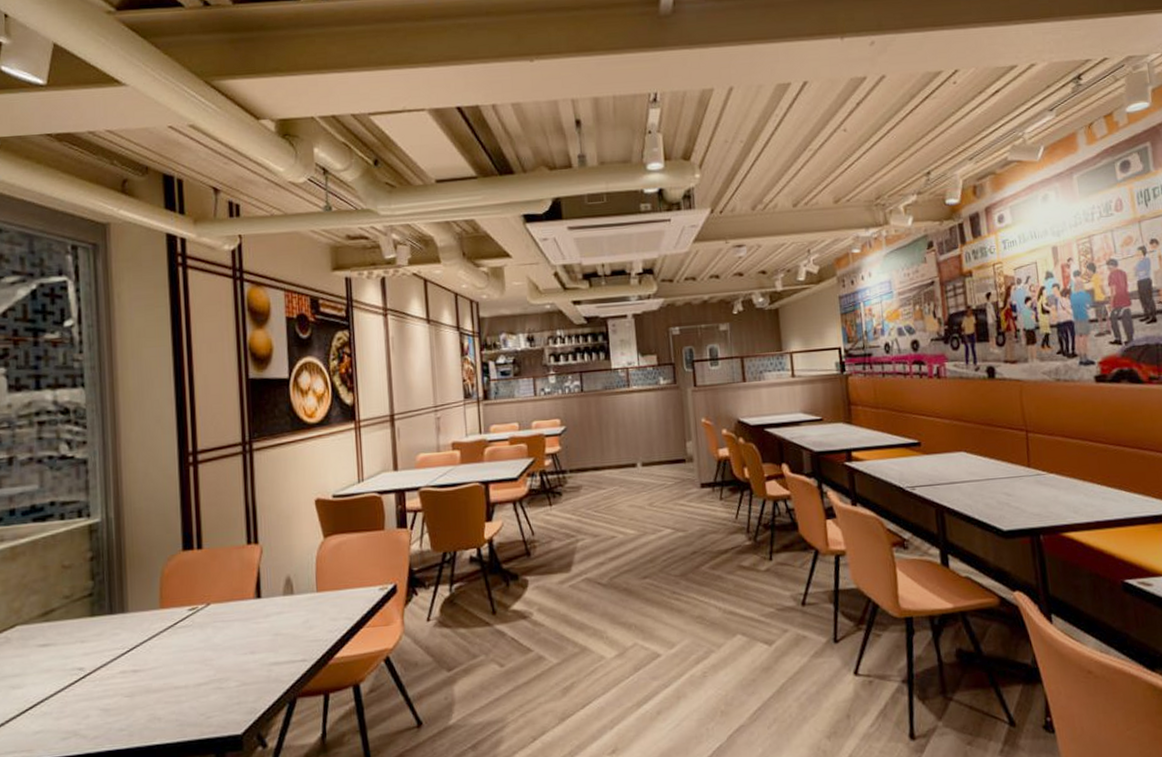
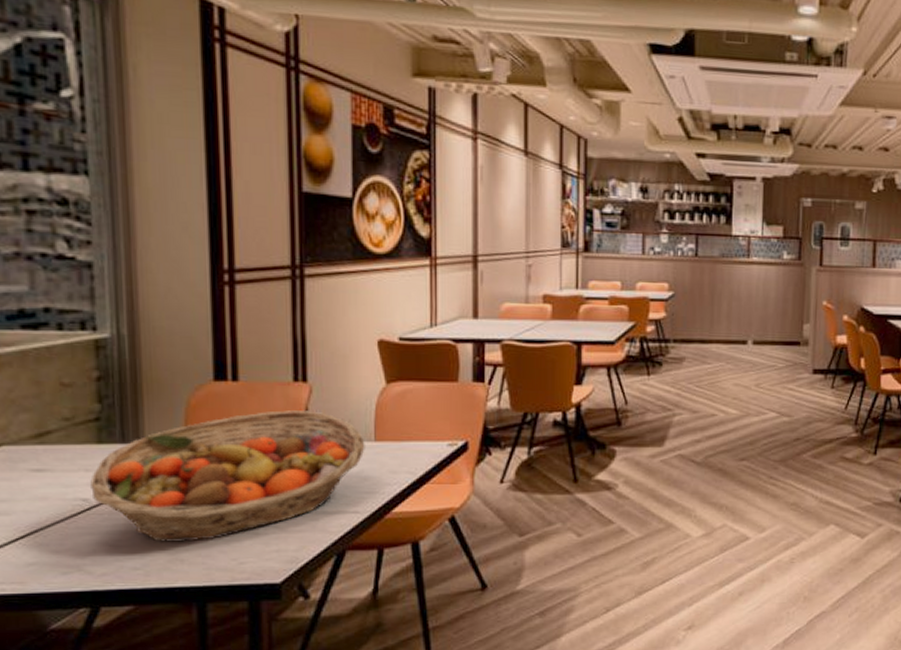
fruit basket: none [85,569,309,703] -> present [90,410,365,543]

